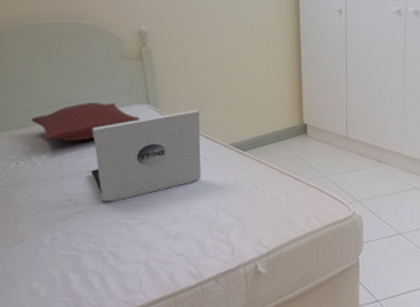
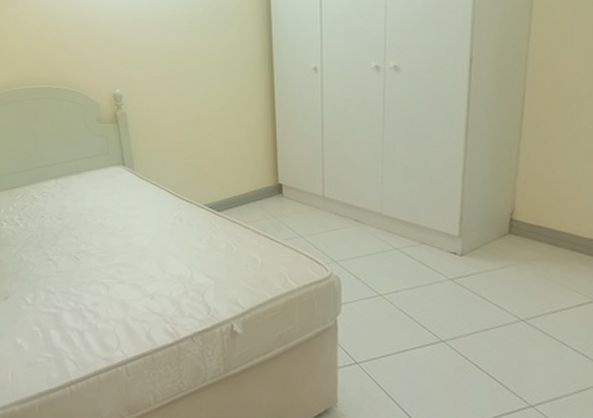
pillow: present [31,103,140,141] -> none [12,165,116,203]
laptop: present [90,110,201,202] -> none [69,171,176,262]

